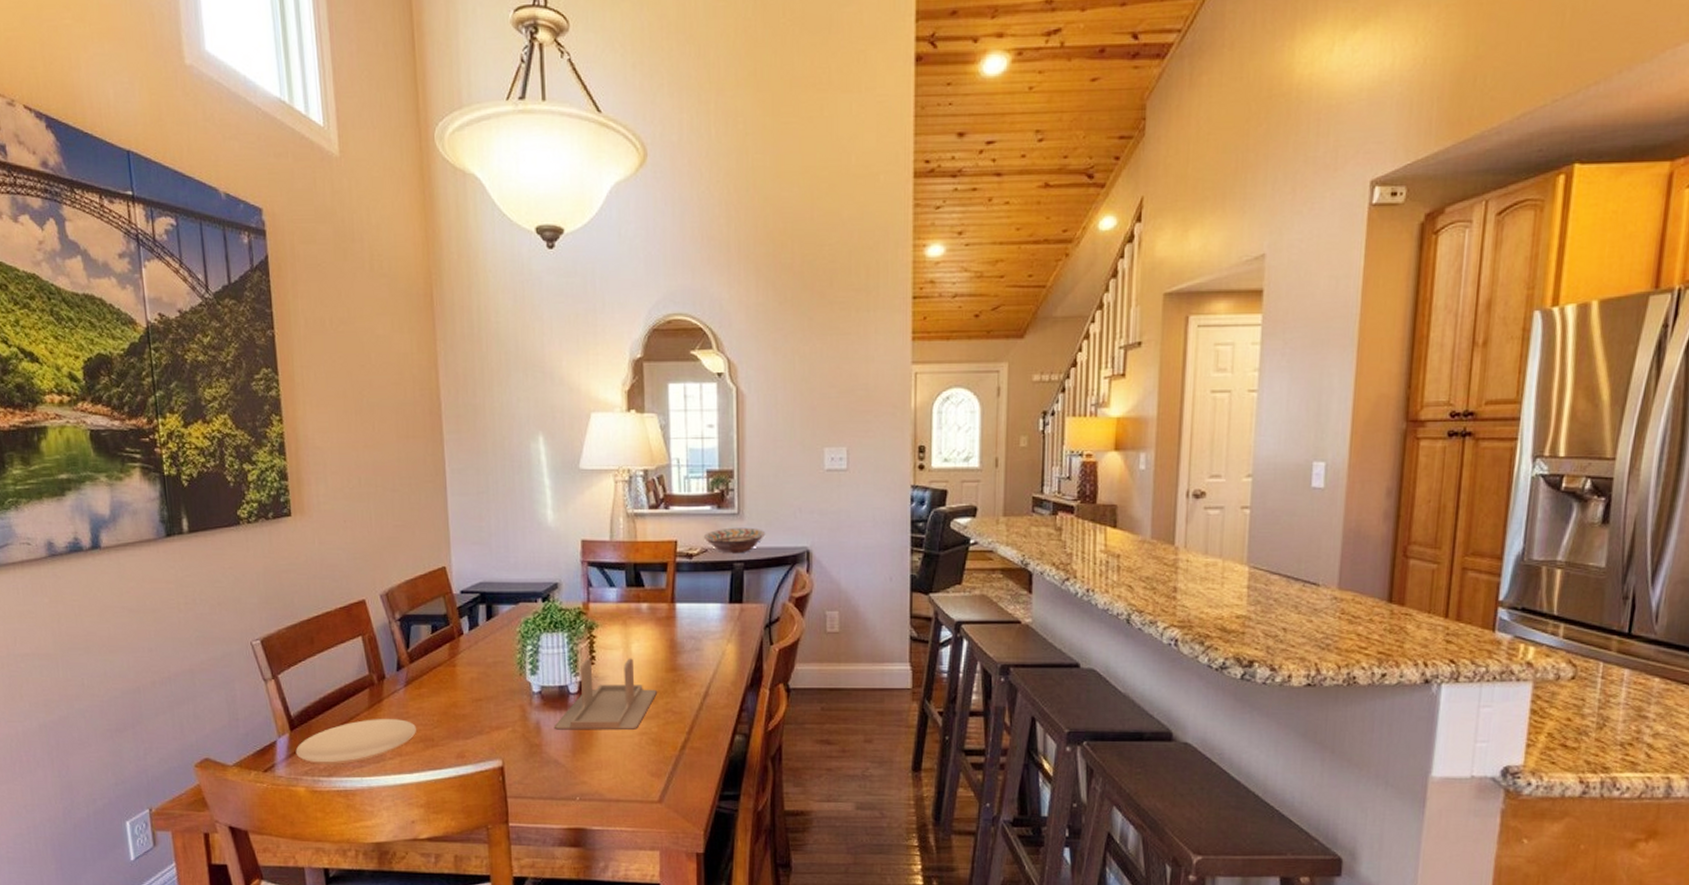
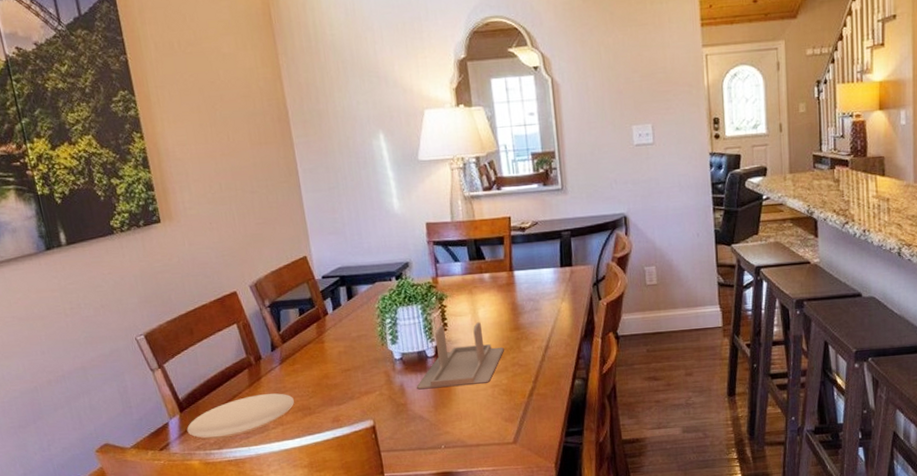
decorative bowl: present [703,527,766,554] -> none [533,200,588,225]

